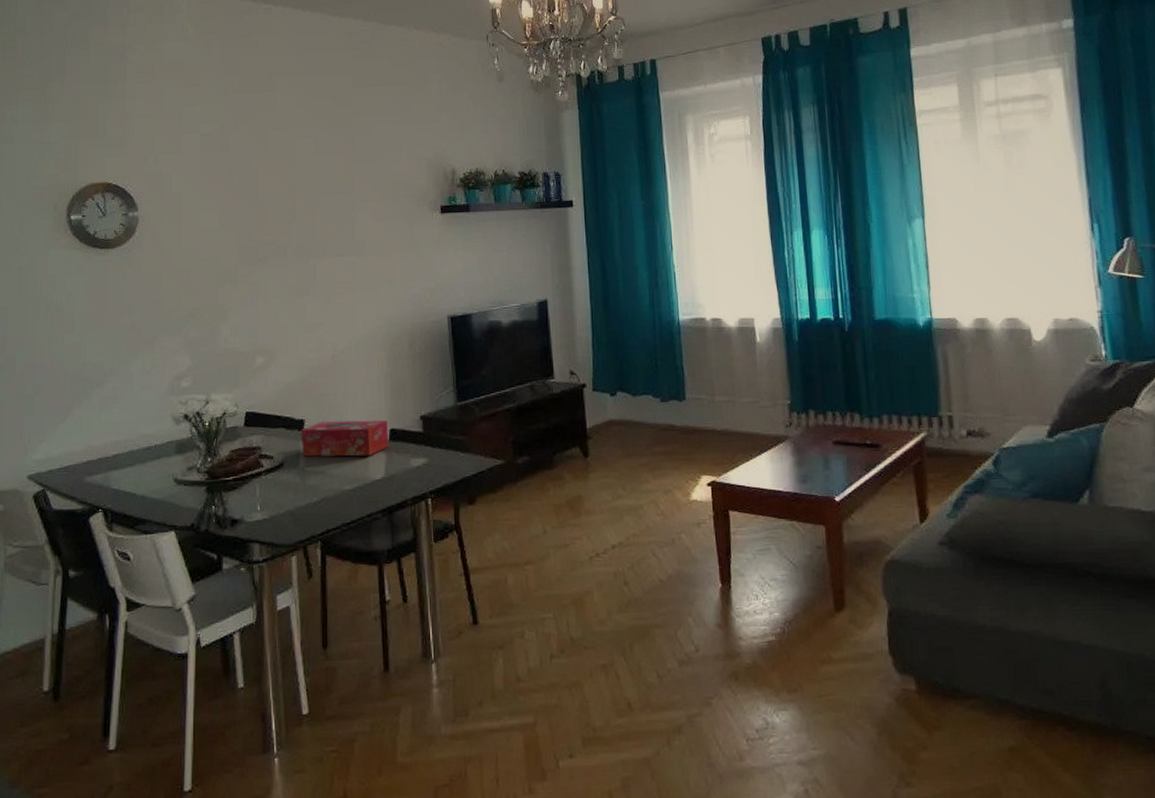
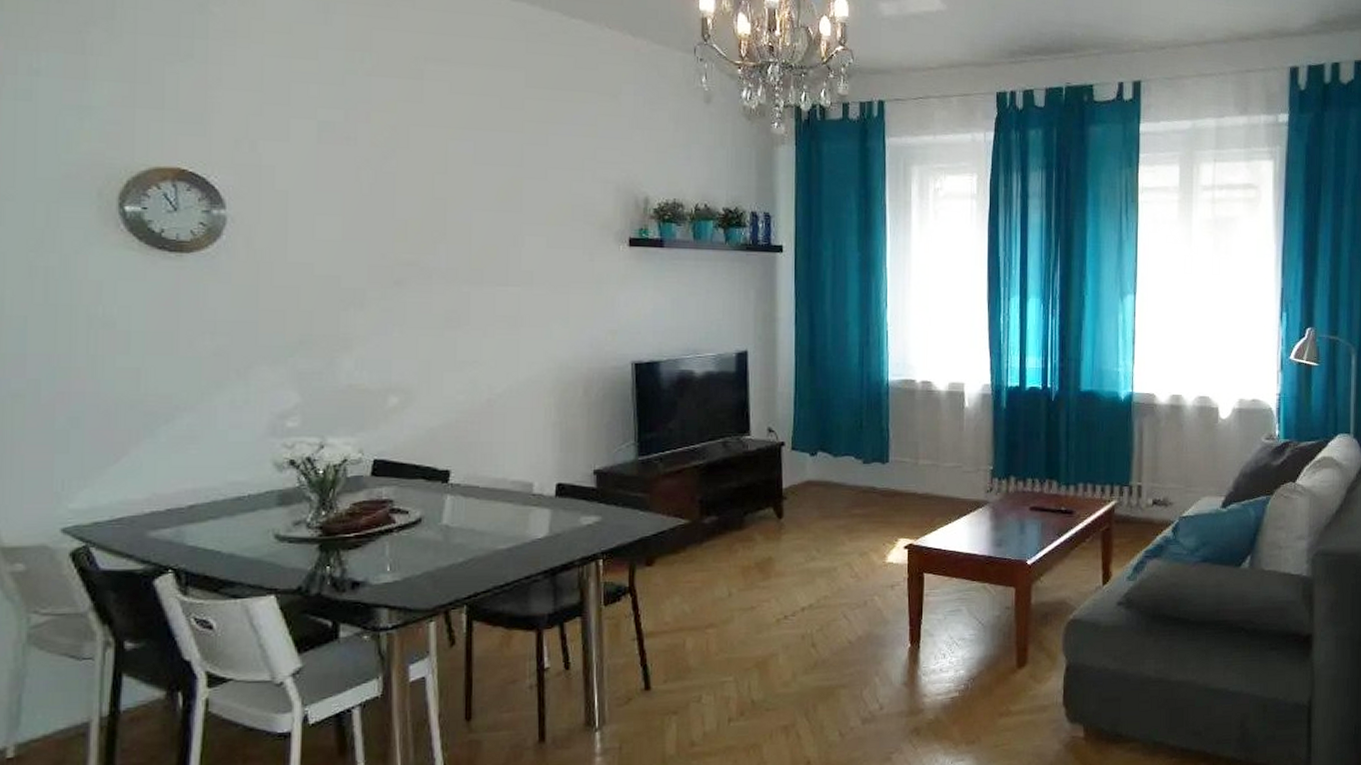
tissue box: present [302,420,389,457] -> none [446,473,555,513]

